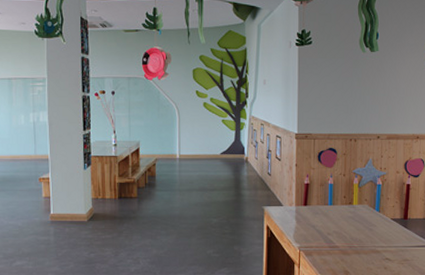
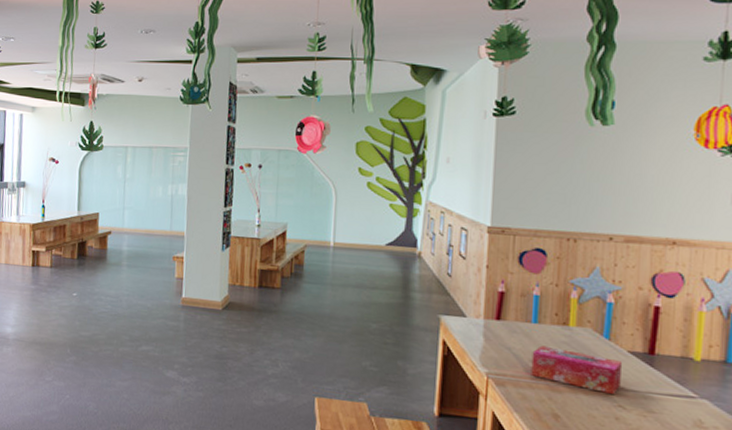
tissue box: none [329,221,387,251] -> present [531,345,622,394]

